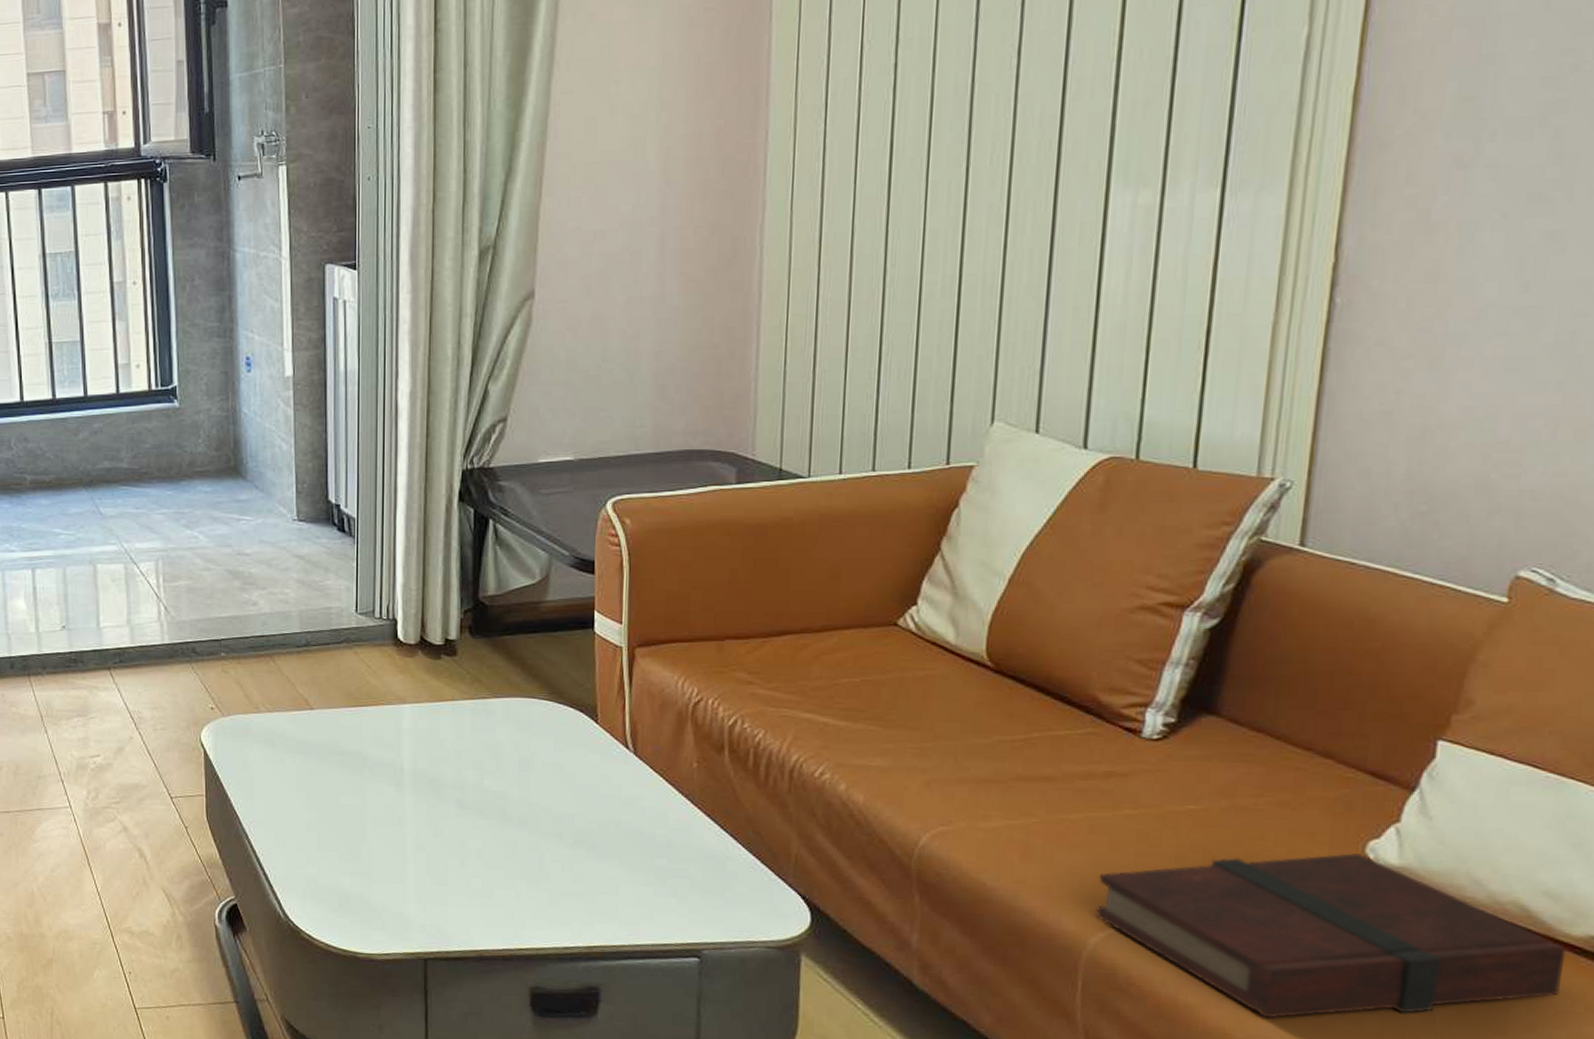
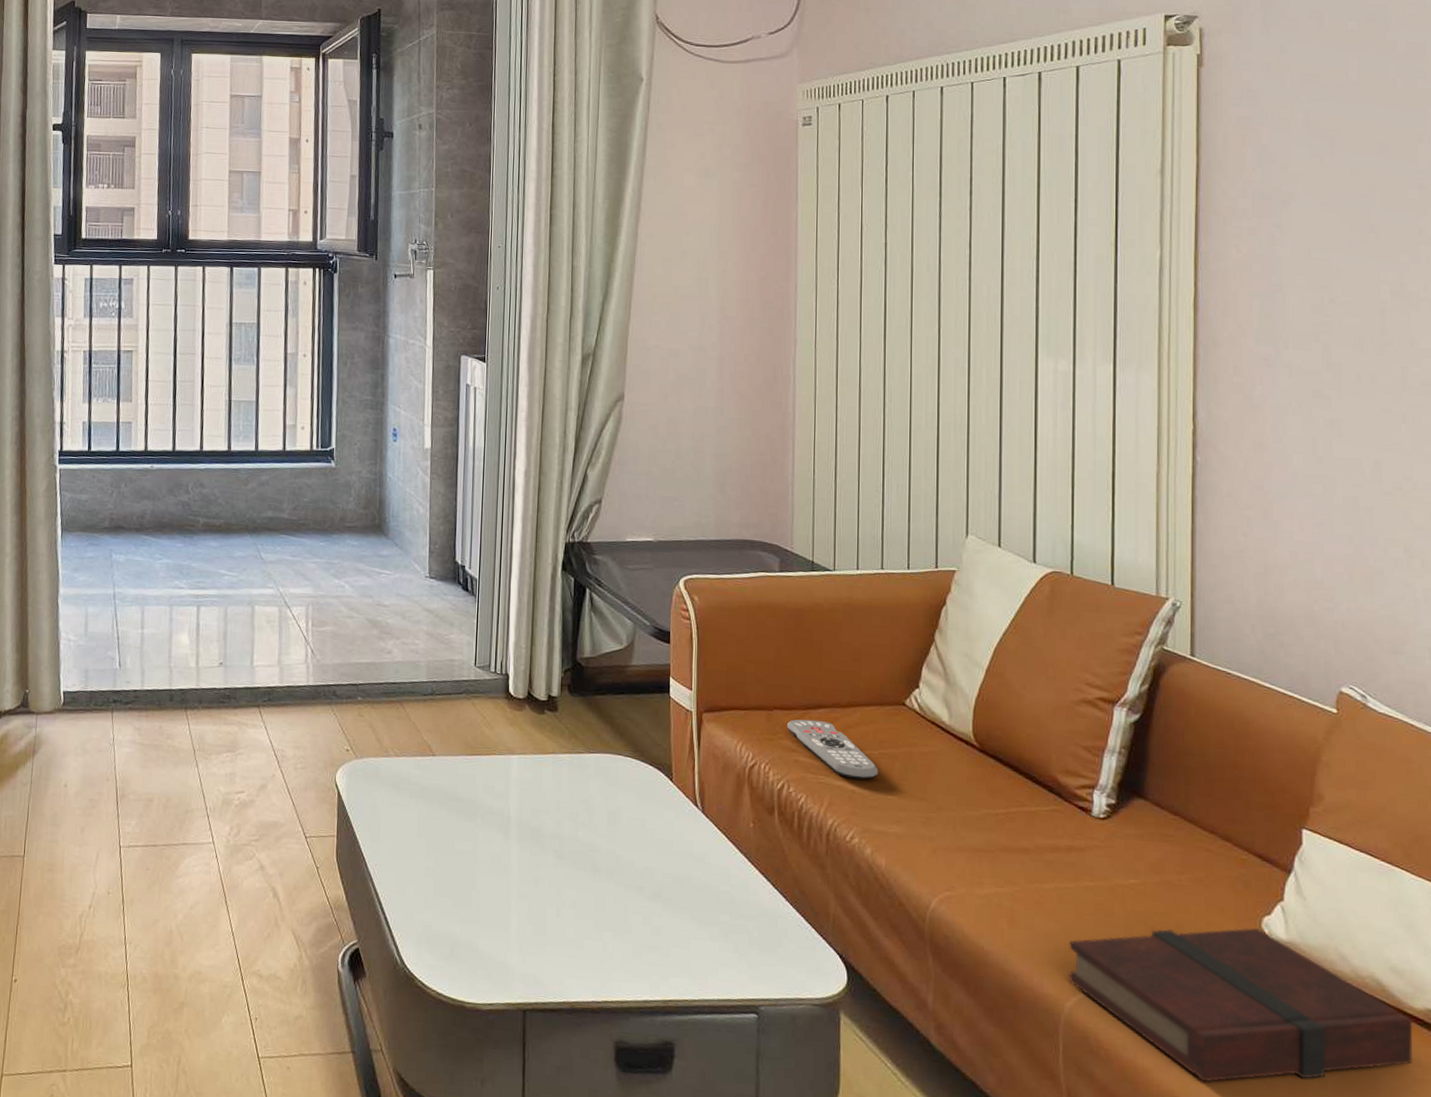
remote control: none [742,648,859,710] -> present [787,719,878,780]

